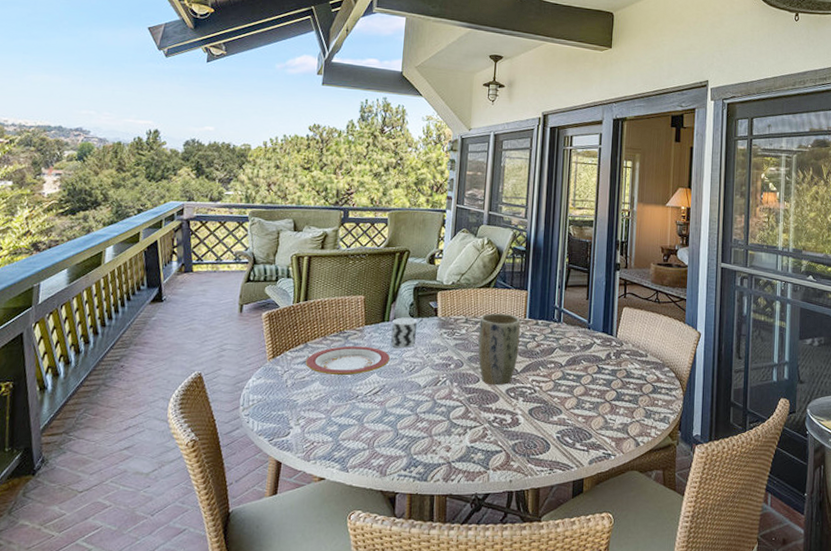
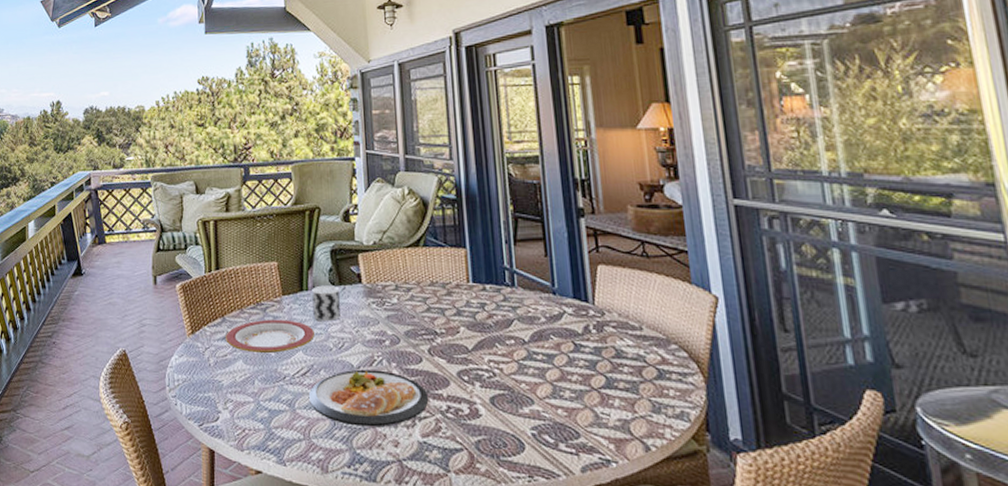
dish: none [377,388,481,436] -> present [308,369,429,427]
plant pot: present [477,313,521,386] -> none [412,277,467,367]

